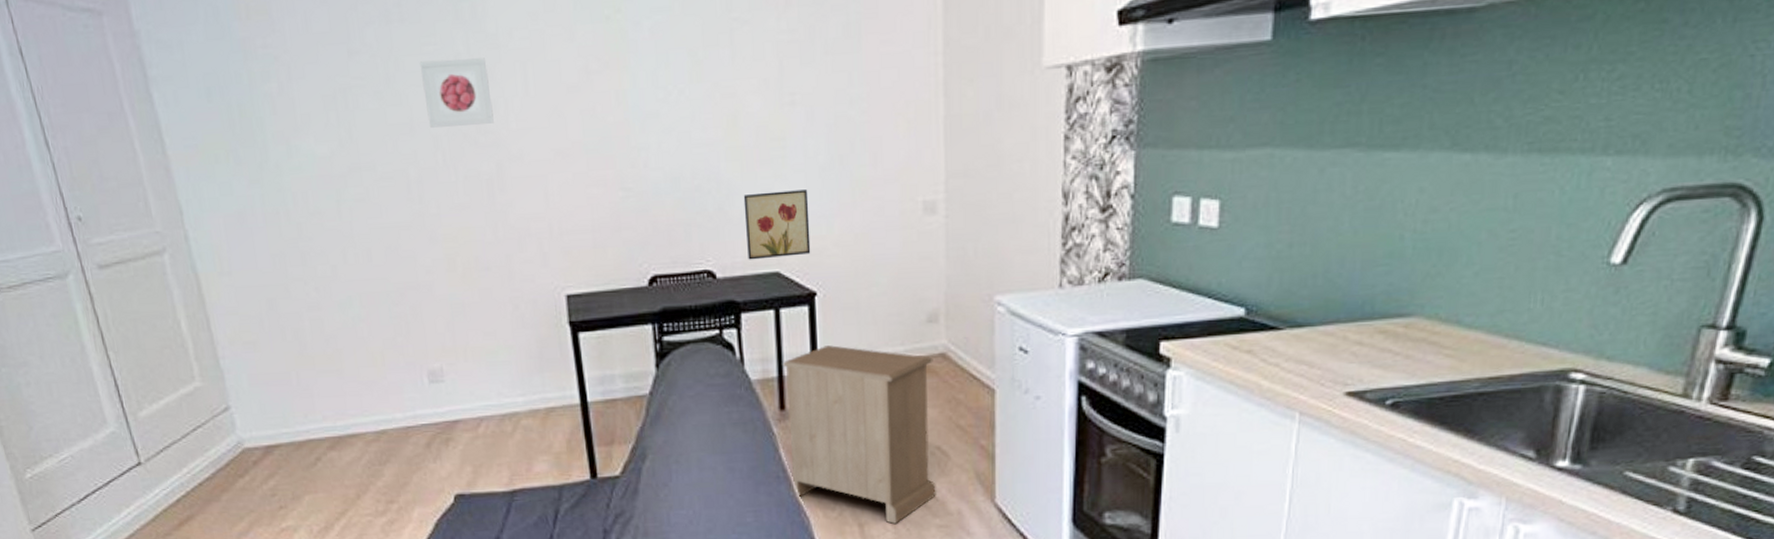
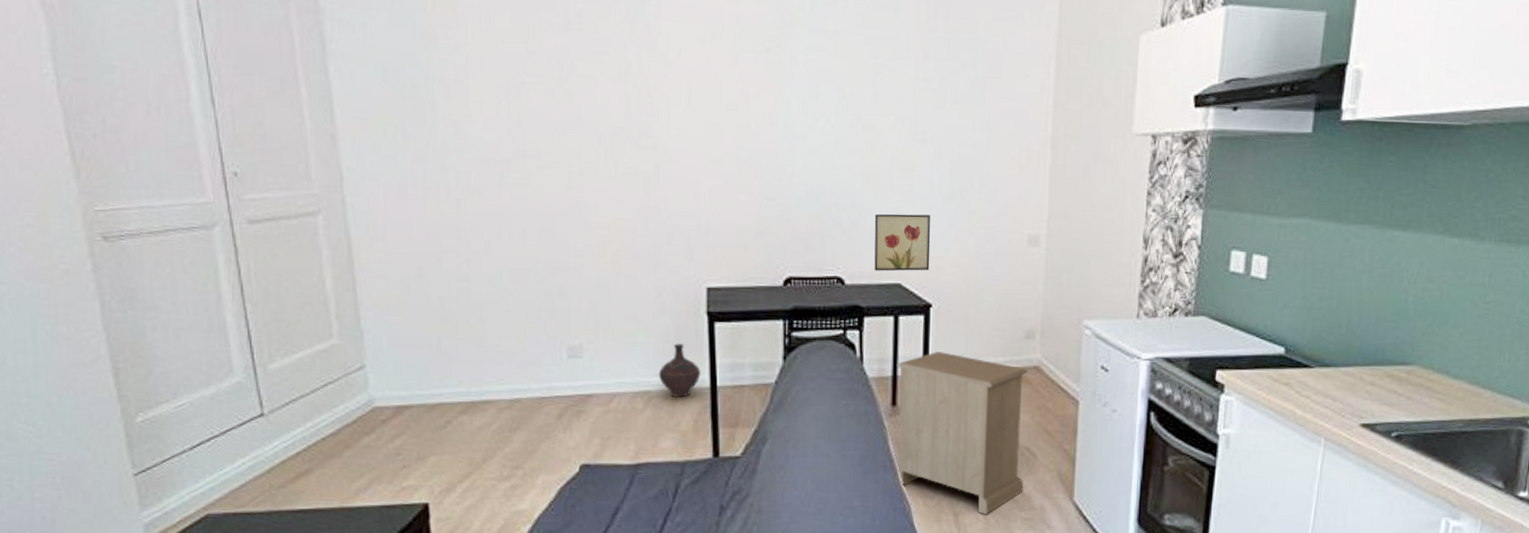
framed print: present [419,58,494,128] -> none [592,67,656,129]
ceramic jug: none [524,358,569,417] -> present [658,343,701,397]

